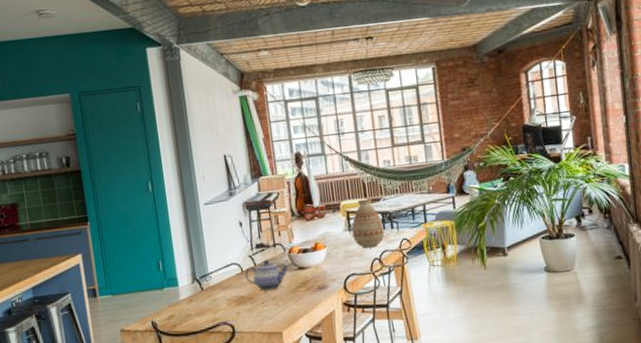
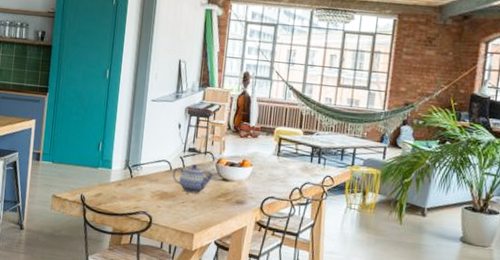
vase: present [352,198,385,249] -> none [280,129,312,177]

